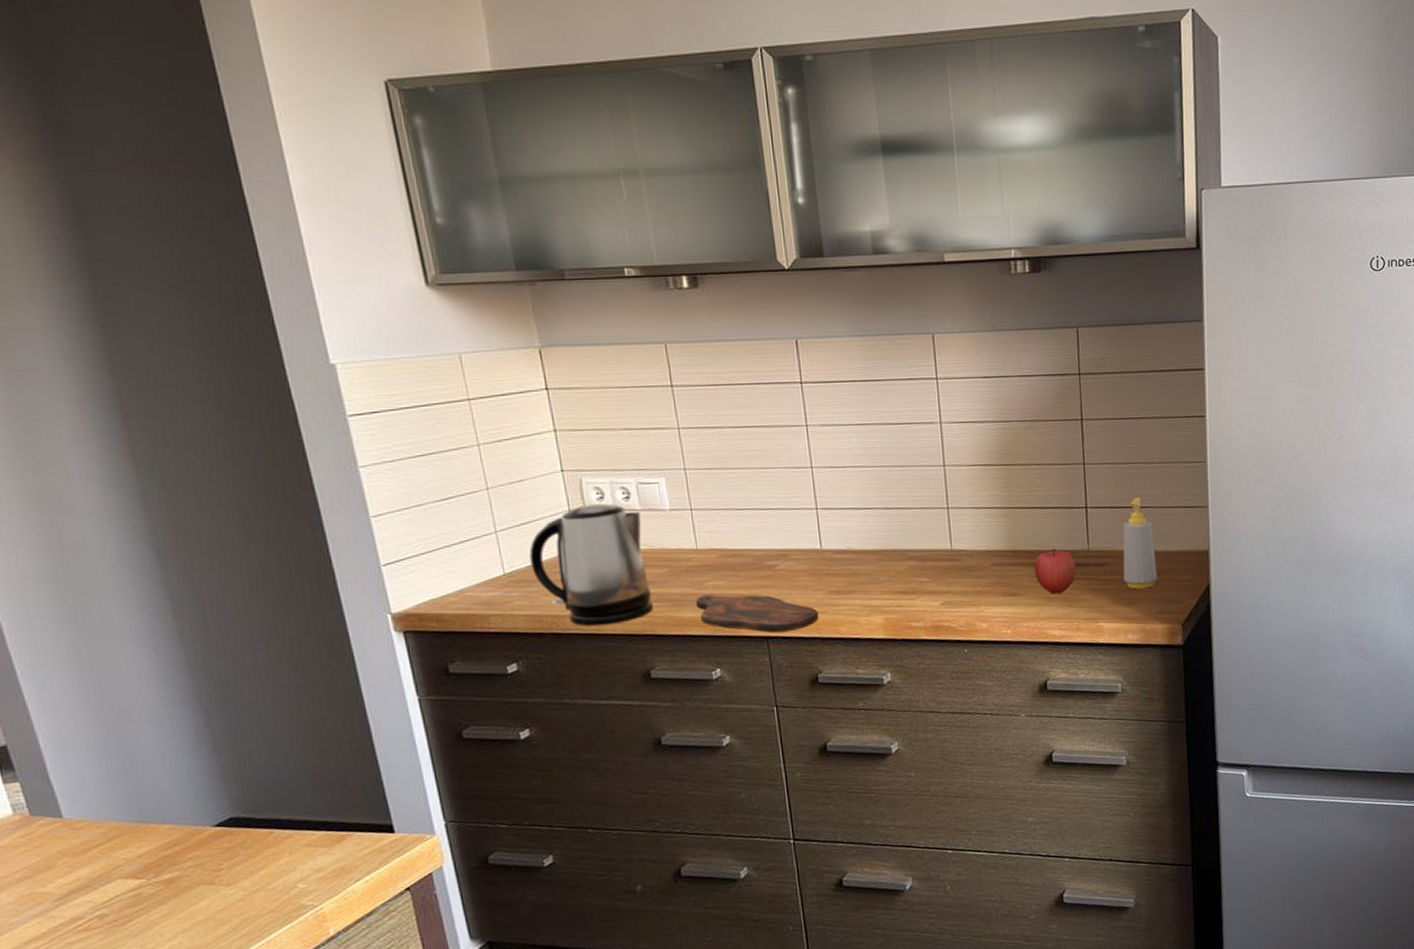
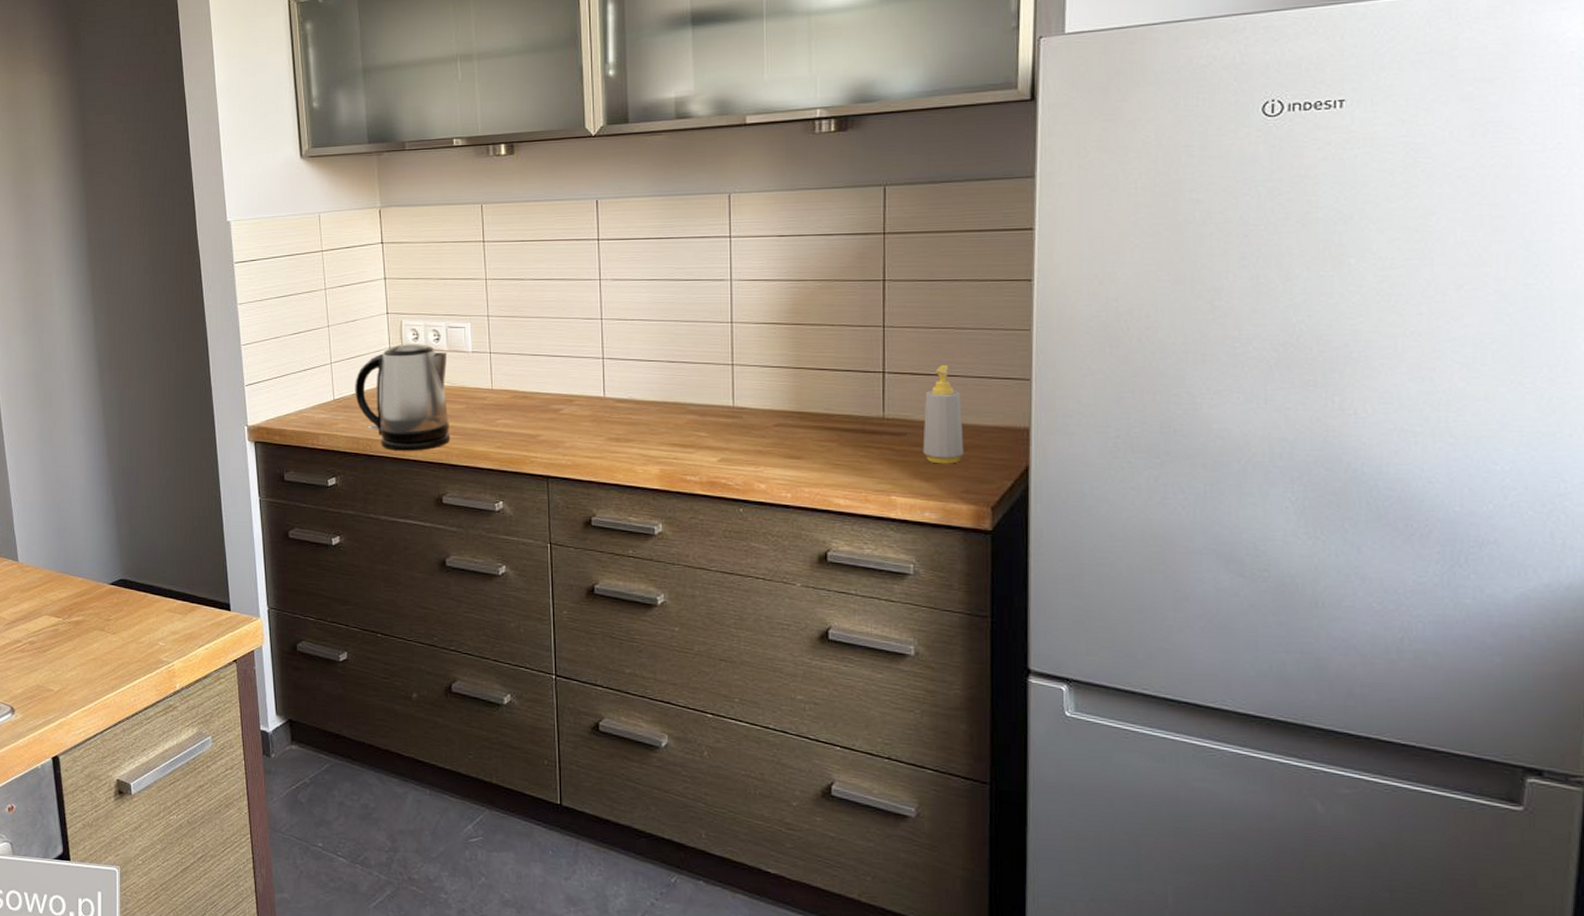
cutting board: present [695,595,819,634] -> none [486,432,597,474]
fruit: present [1034,547,1076,594] -> none [821,412,868,461]

